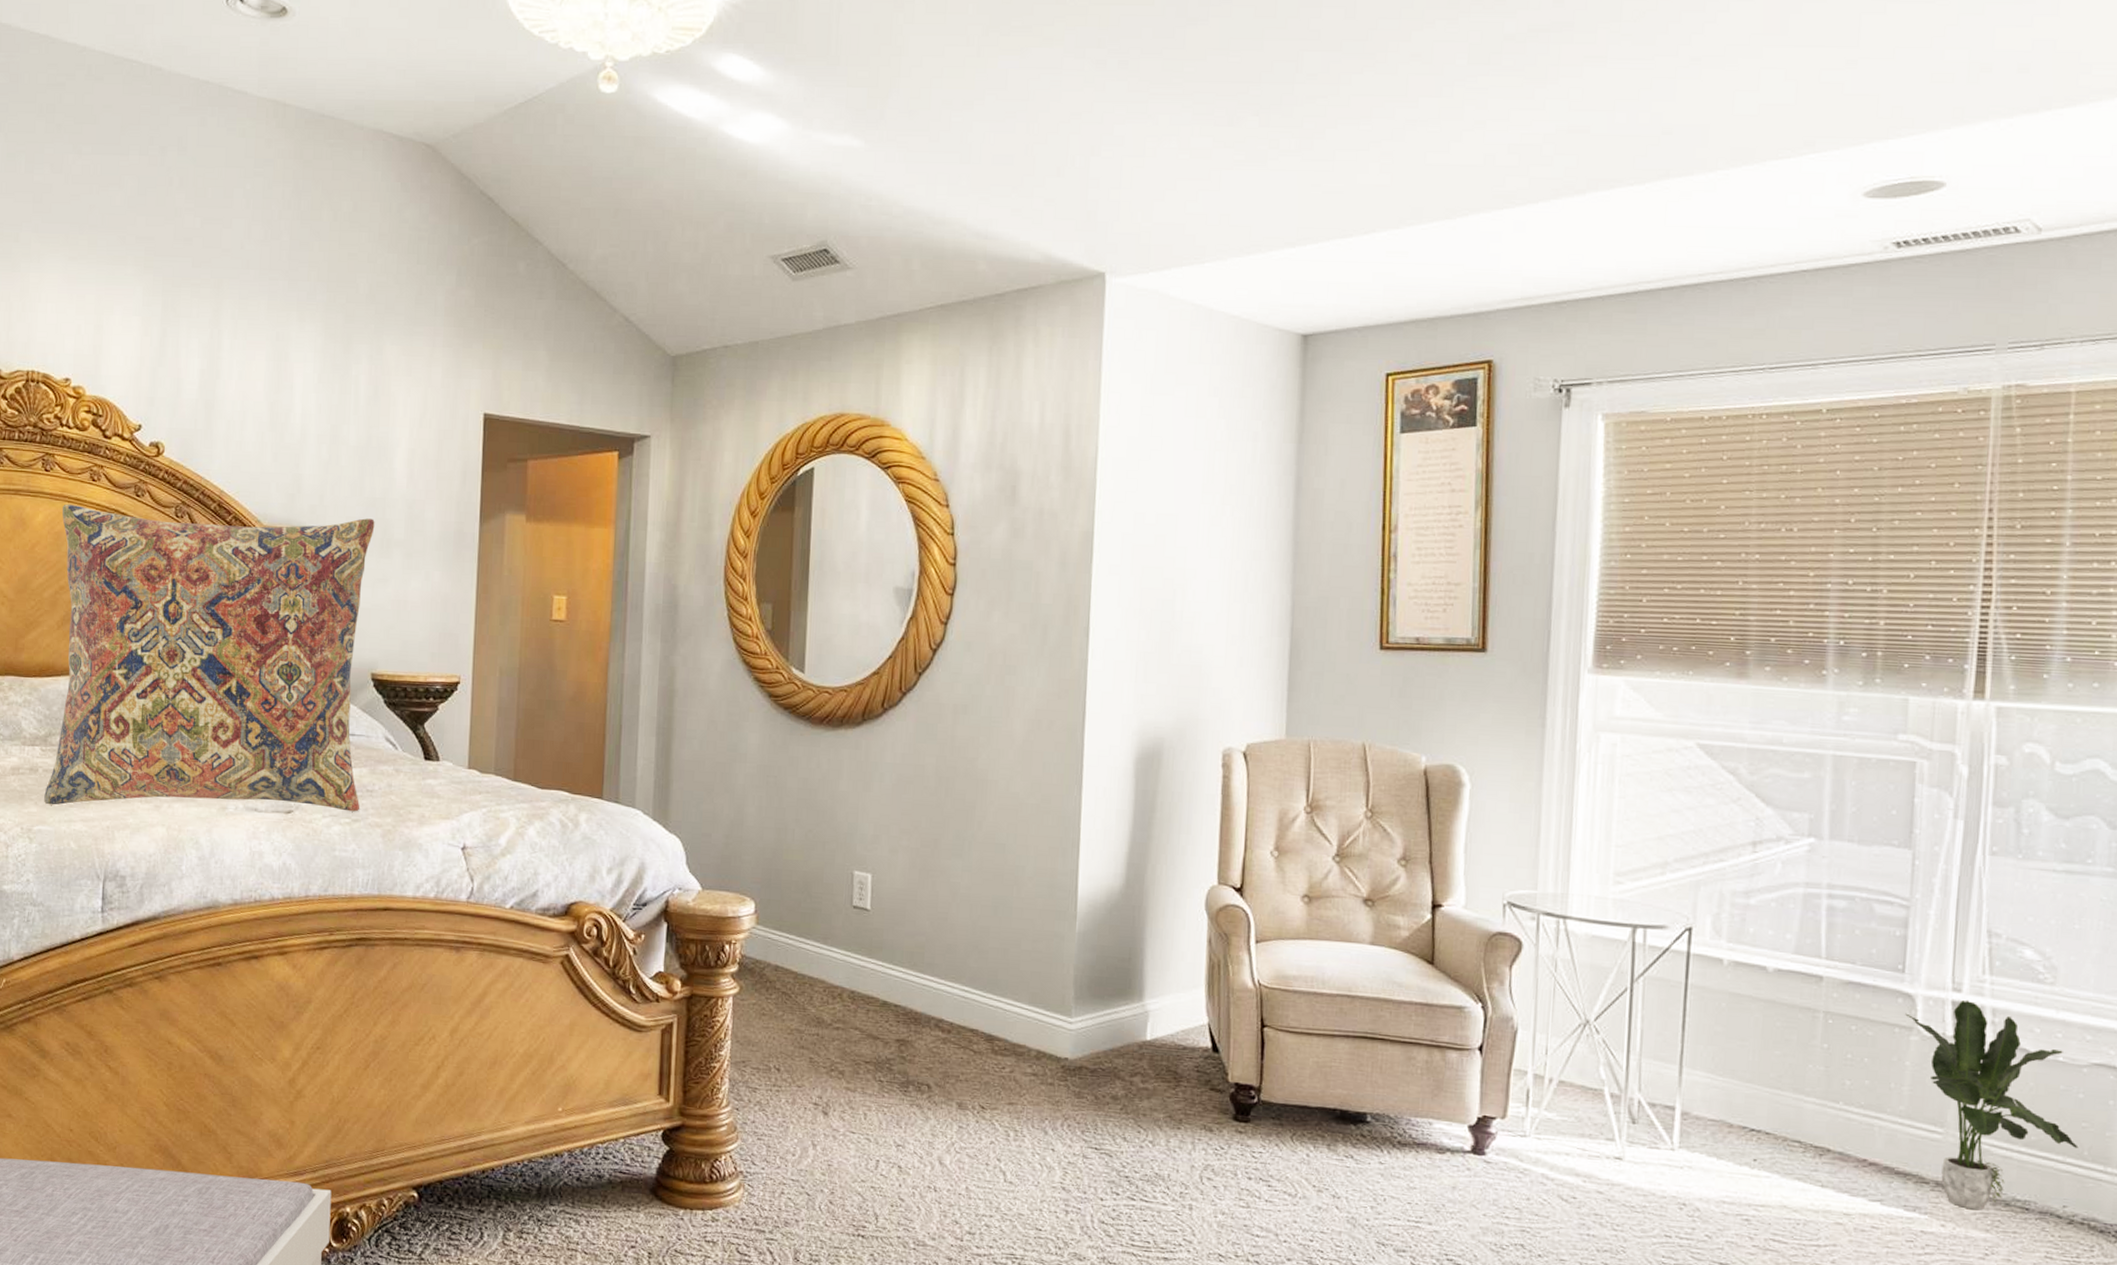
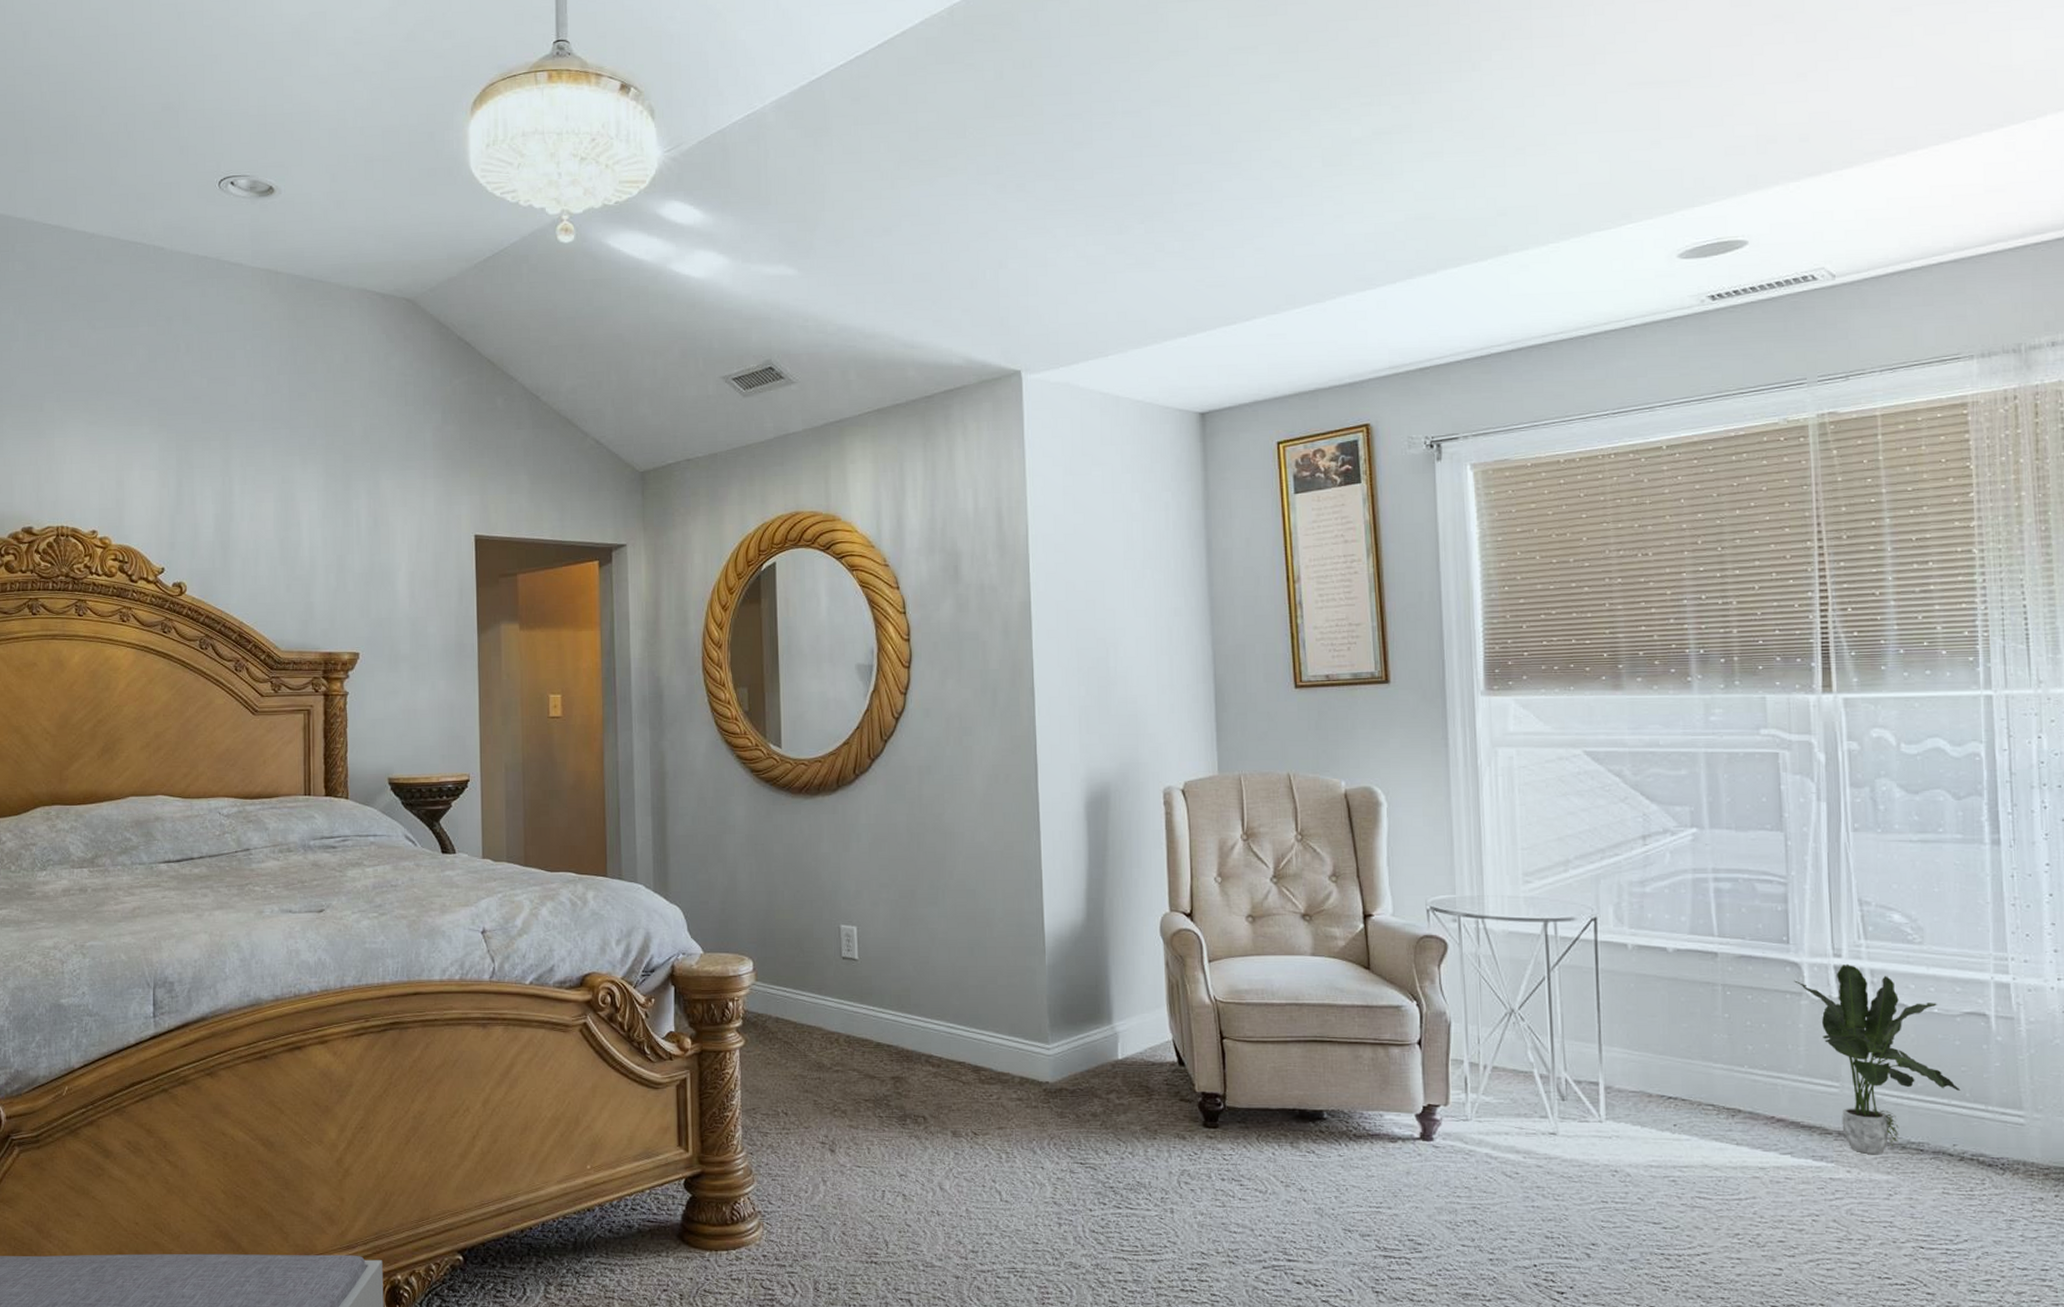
pillow: present [44,504,375,812] -> none [94,637,385,922]

